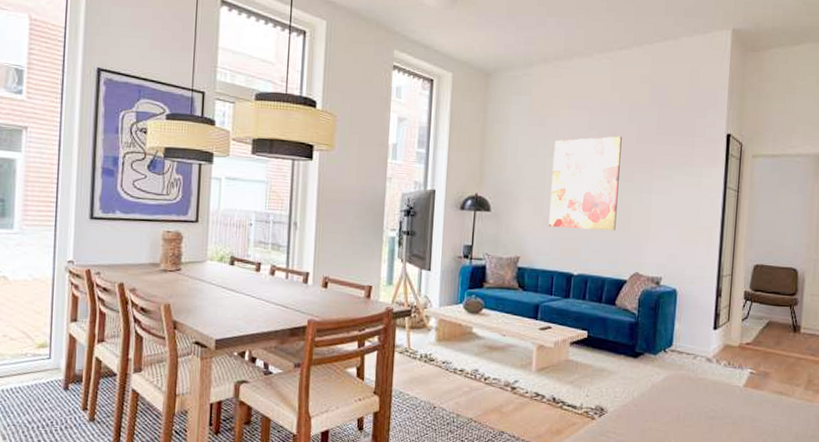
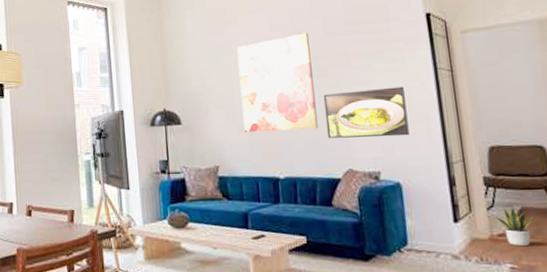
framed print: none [622,198,696,247] -> present [323,86,410,139]
potted plant: none [748,320,778,355] -> present [496,207,535,247]

